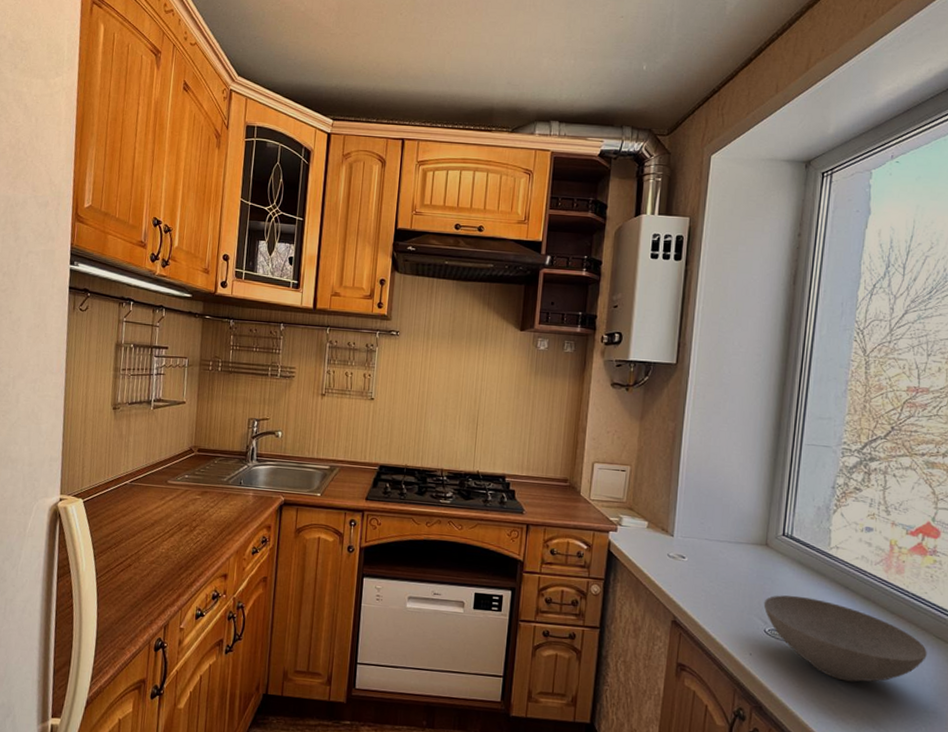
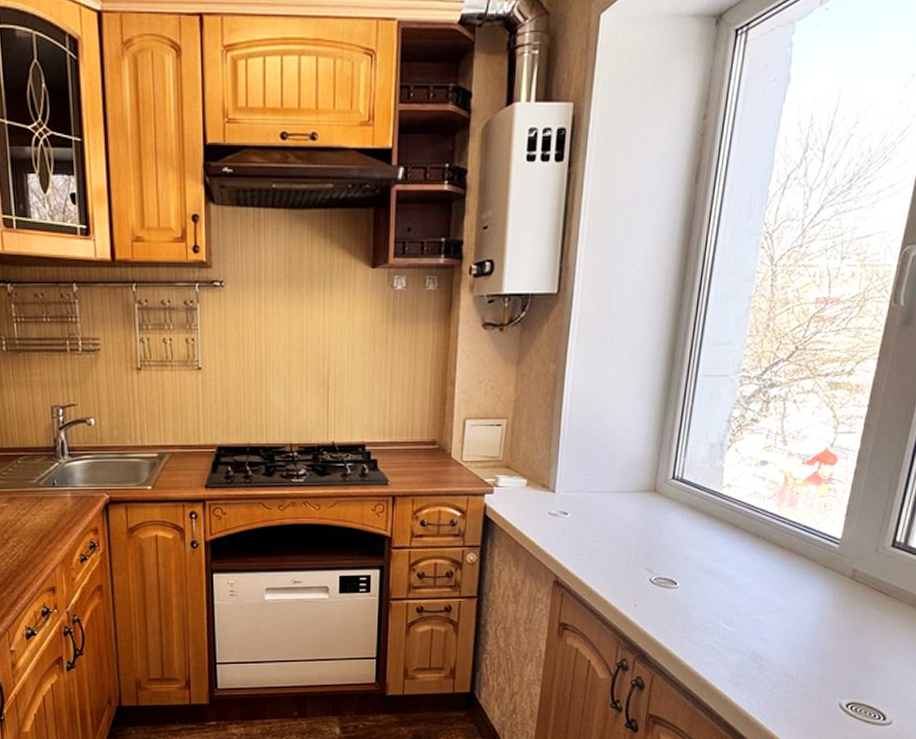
bowl: present [763,595,927,682] -> none [650,541,814,621]

